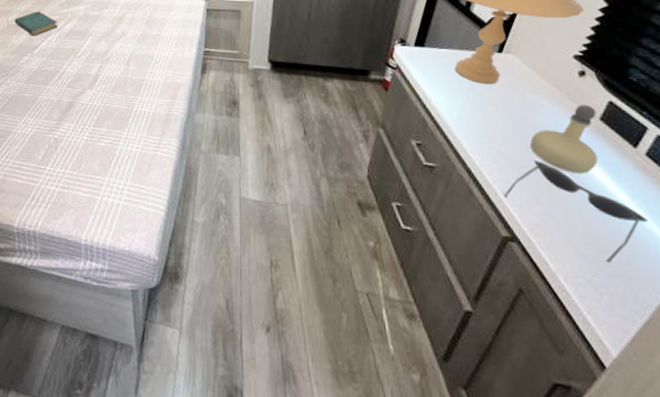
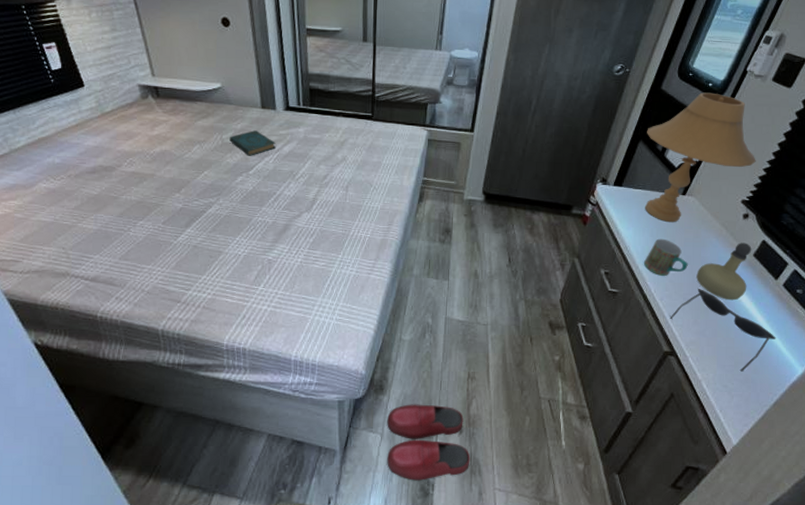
slippers: none [185,295,282,386] -> present [387,404,471,481]
mug: none [462,103,518,146] -> present [644,238,688,276]

